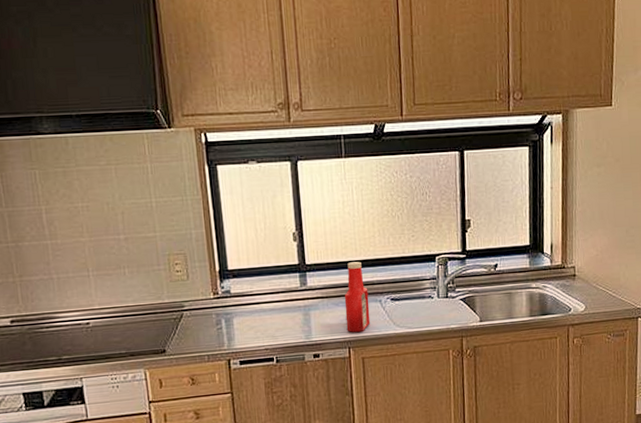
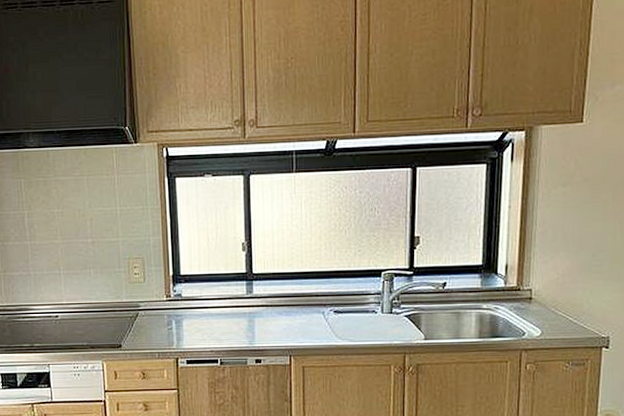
ketchup bottle: present [344,261,371,333] -> none [288,273,313,341]

